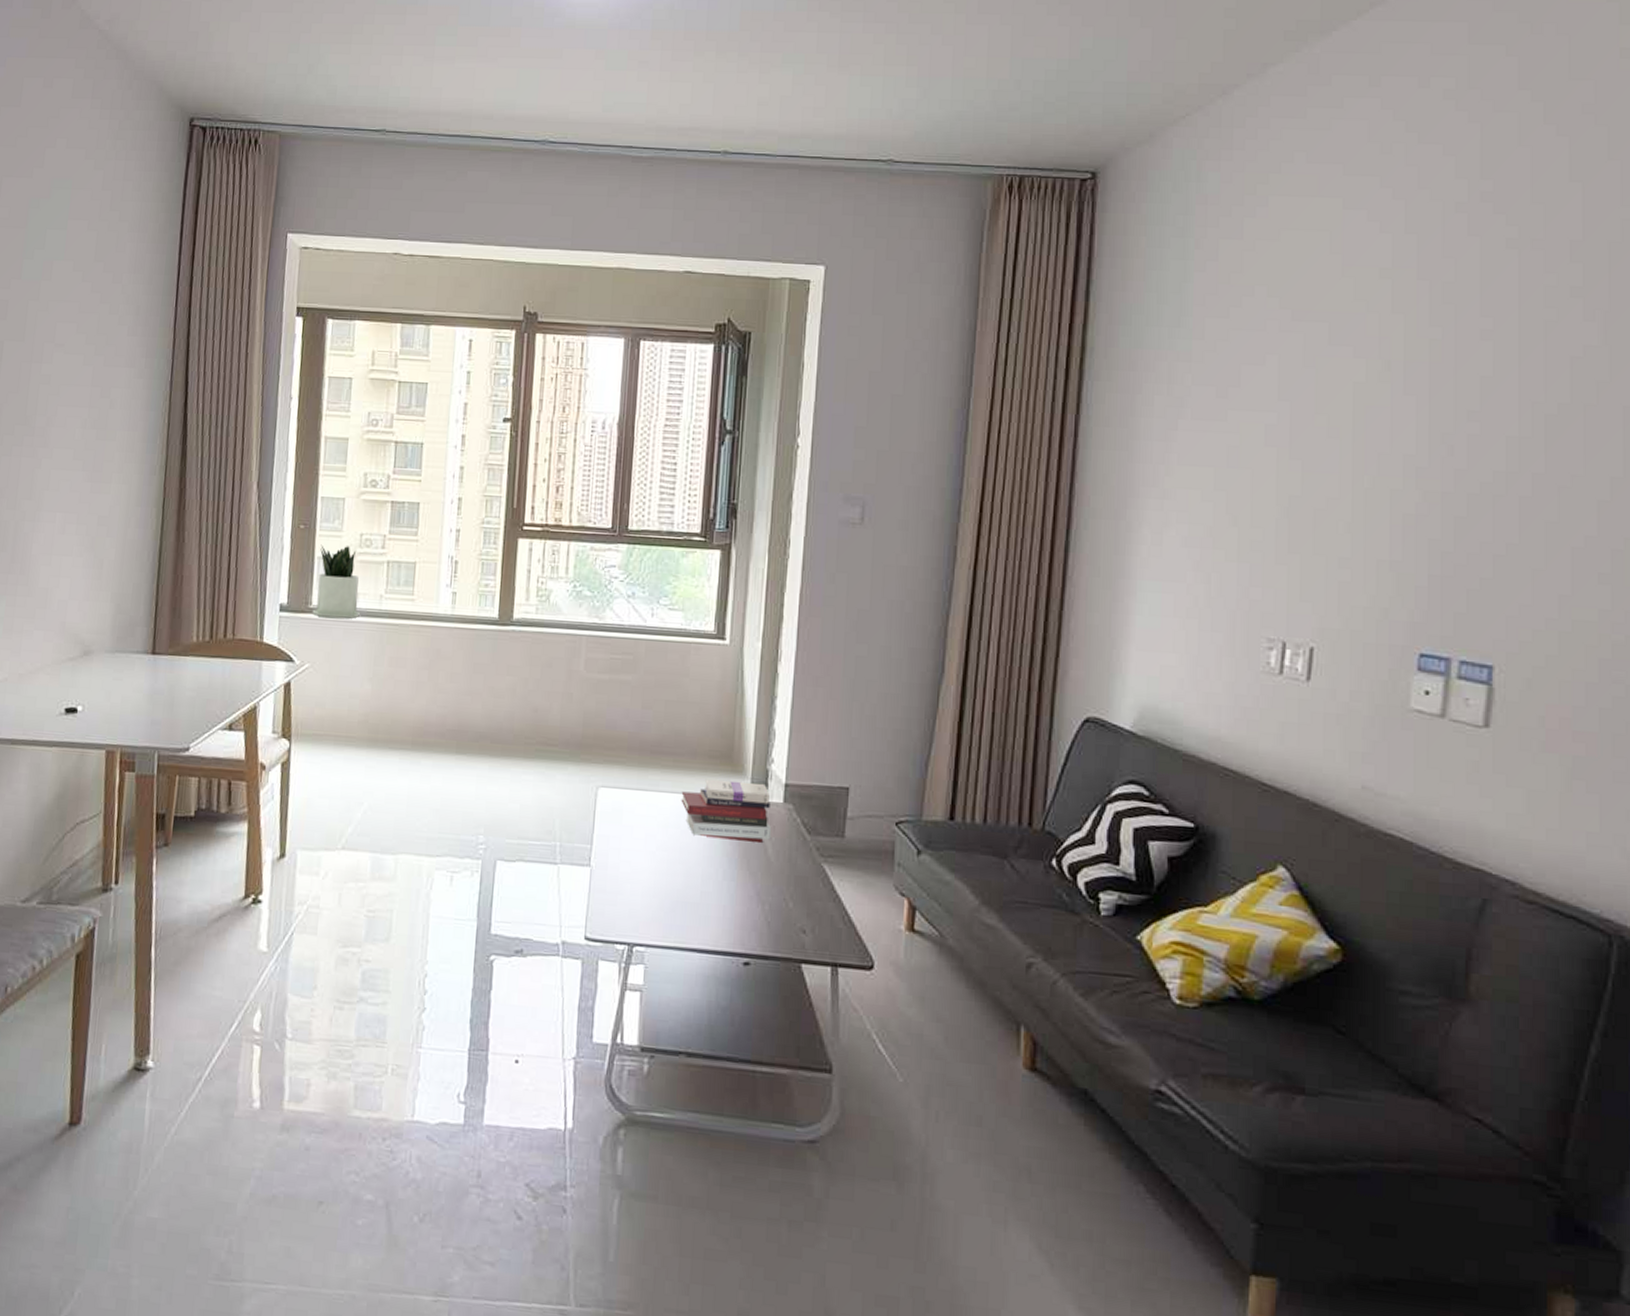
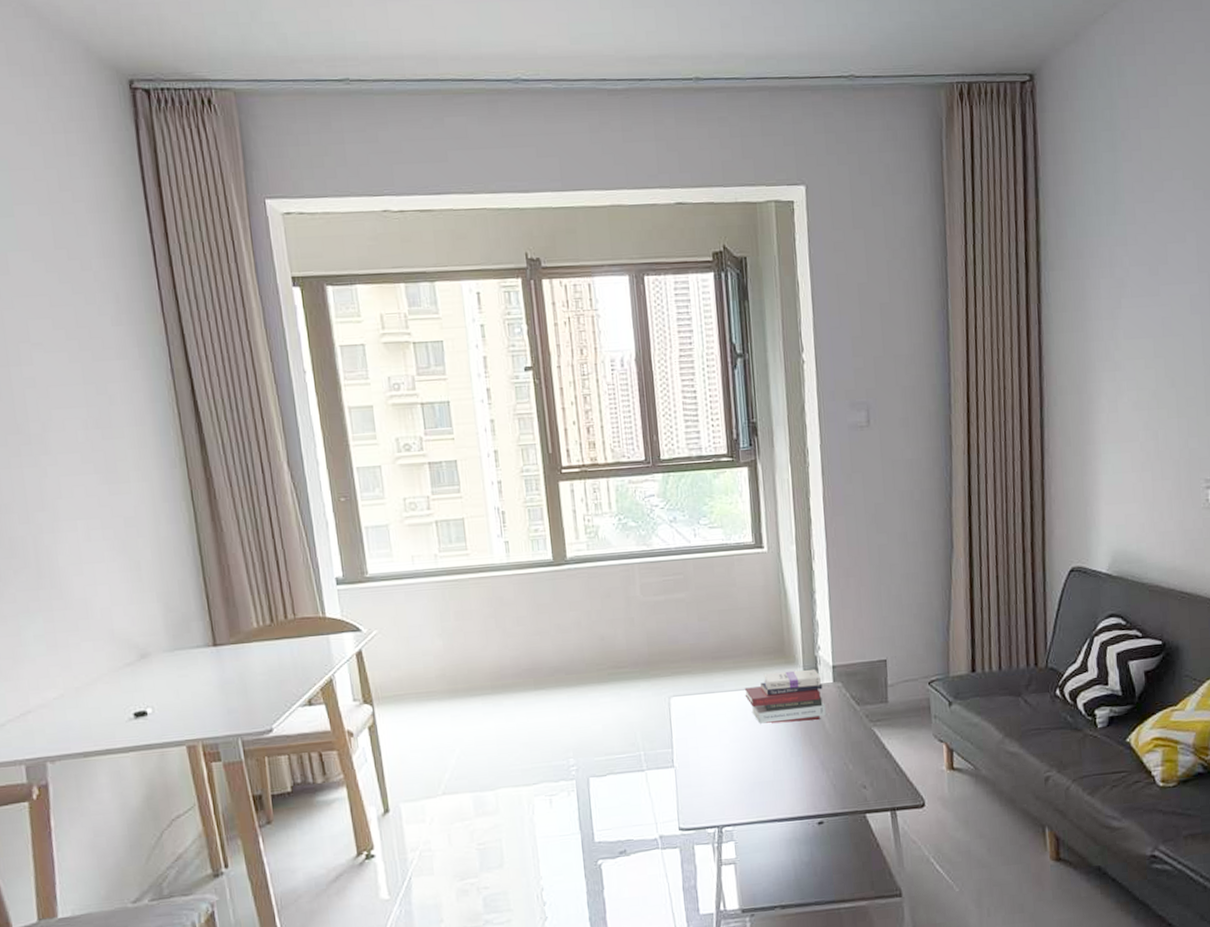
planter: present [312,544,361,619] -> none [365,512,419,585]

